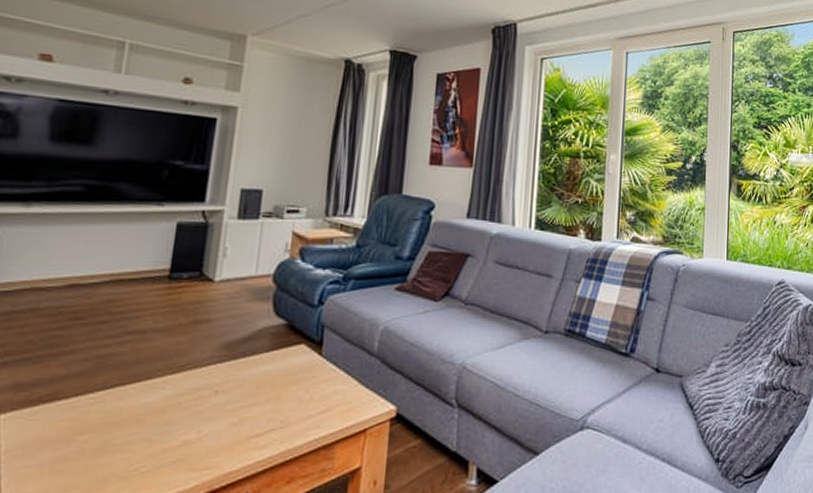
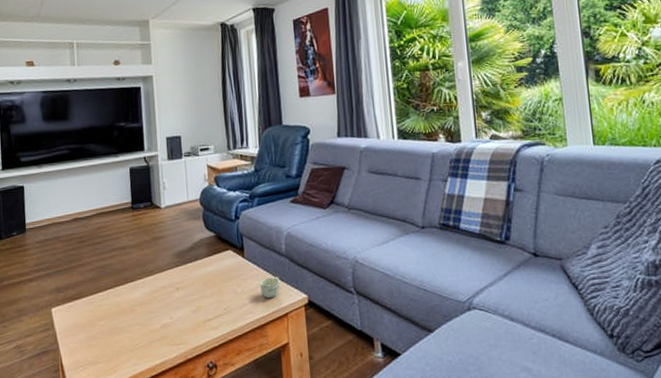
cup: none [335,381,363,409] -> present [260,276,280,299]

